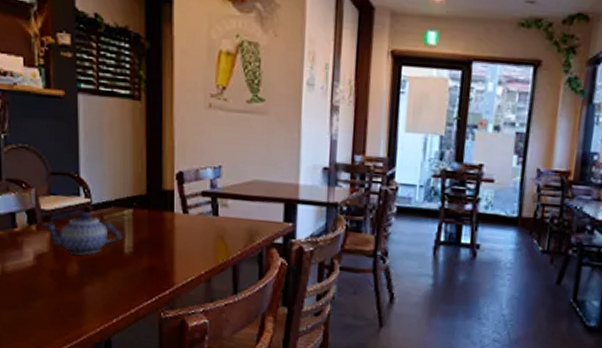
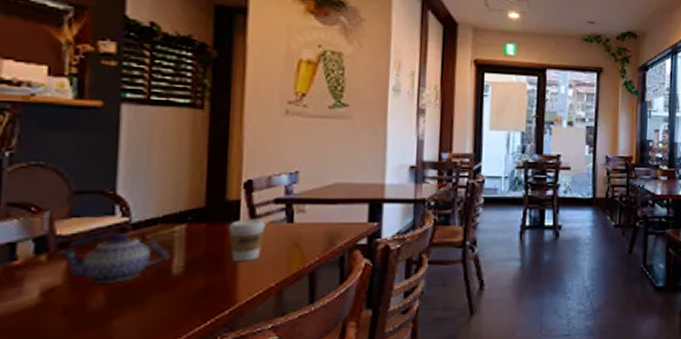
coffee cup: none [166,208,196,249] -> present [228,219,266,261]

